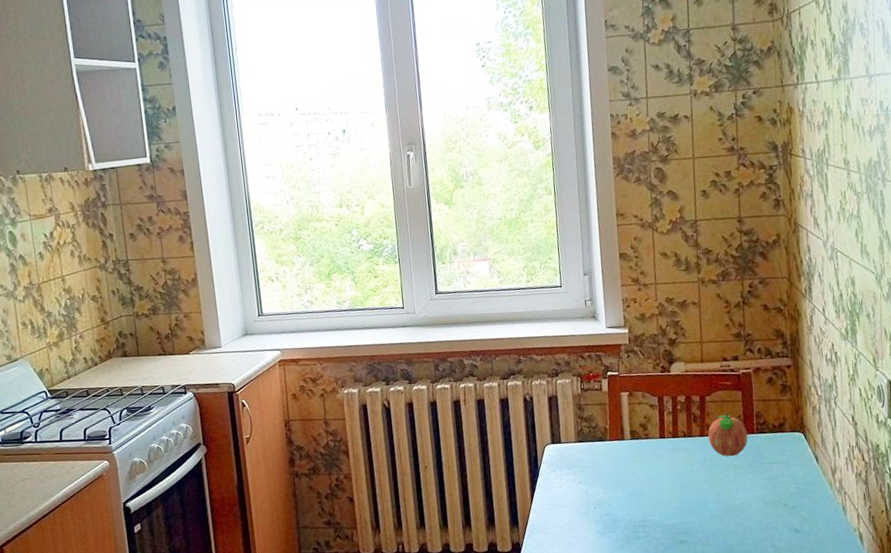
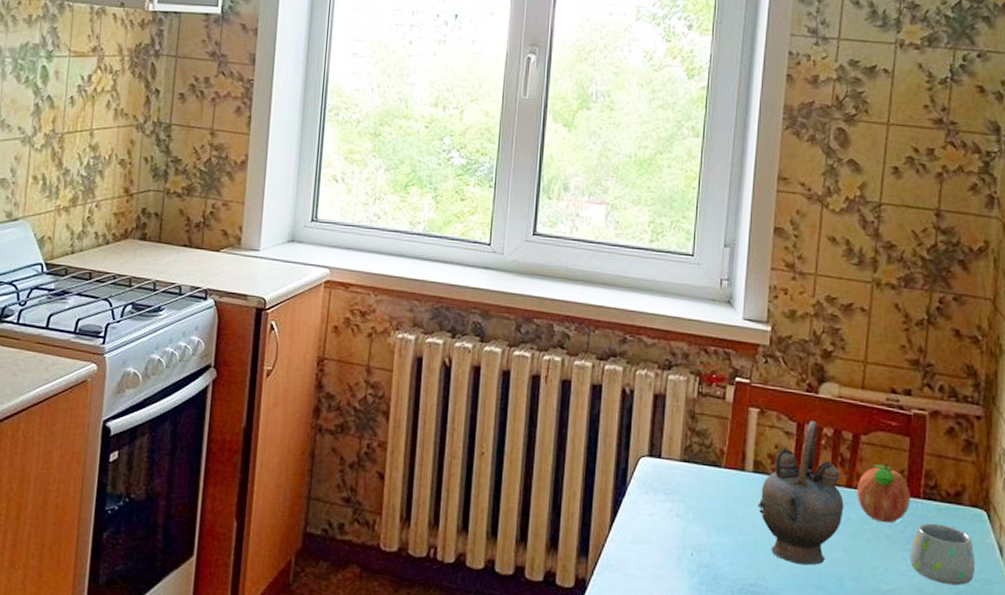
teapot: none [638,393,701,500] -> present [758,421,844,566]
mug: none [752,449,801,492] -> present [910,522,976,586]

